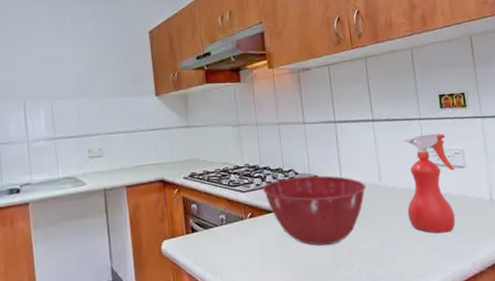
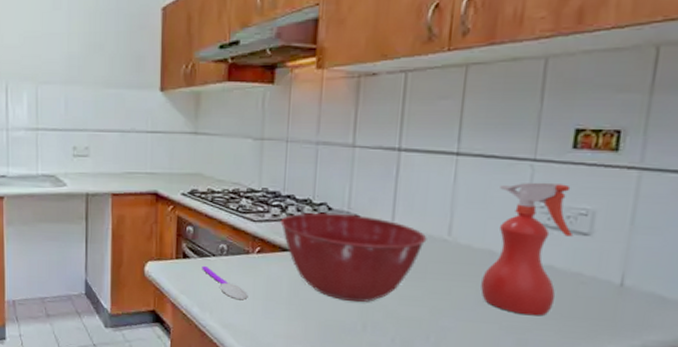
spoon: none [208,236,248,261] -> present [201,265,248,300]

